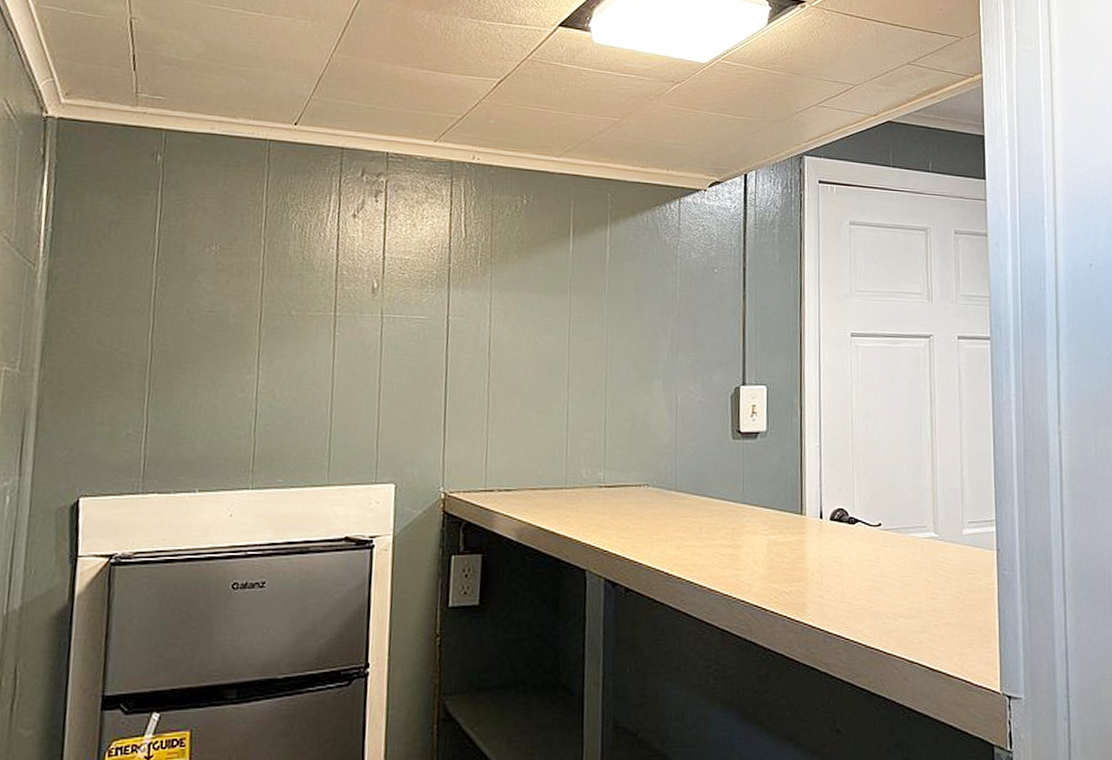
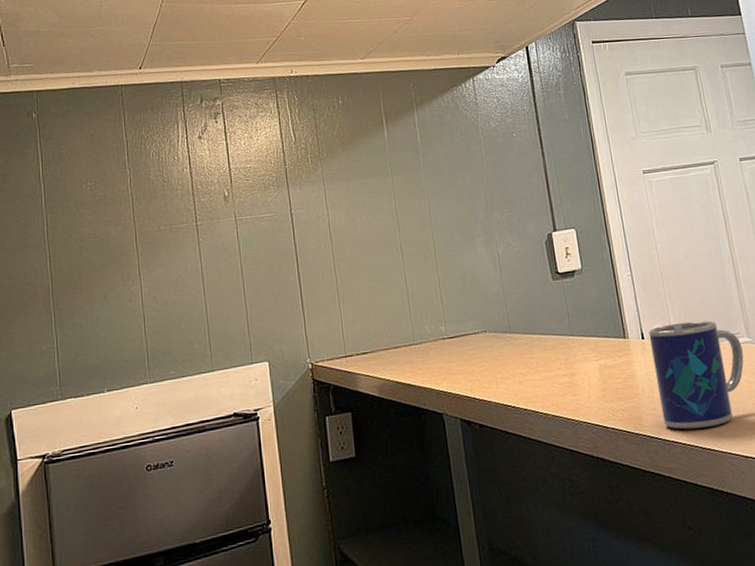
mug: none [828,506,927,624] -> present [648,320,744,430]

